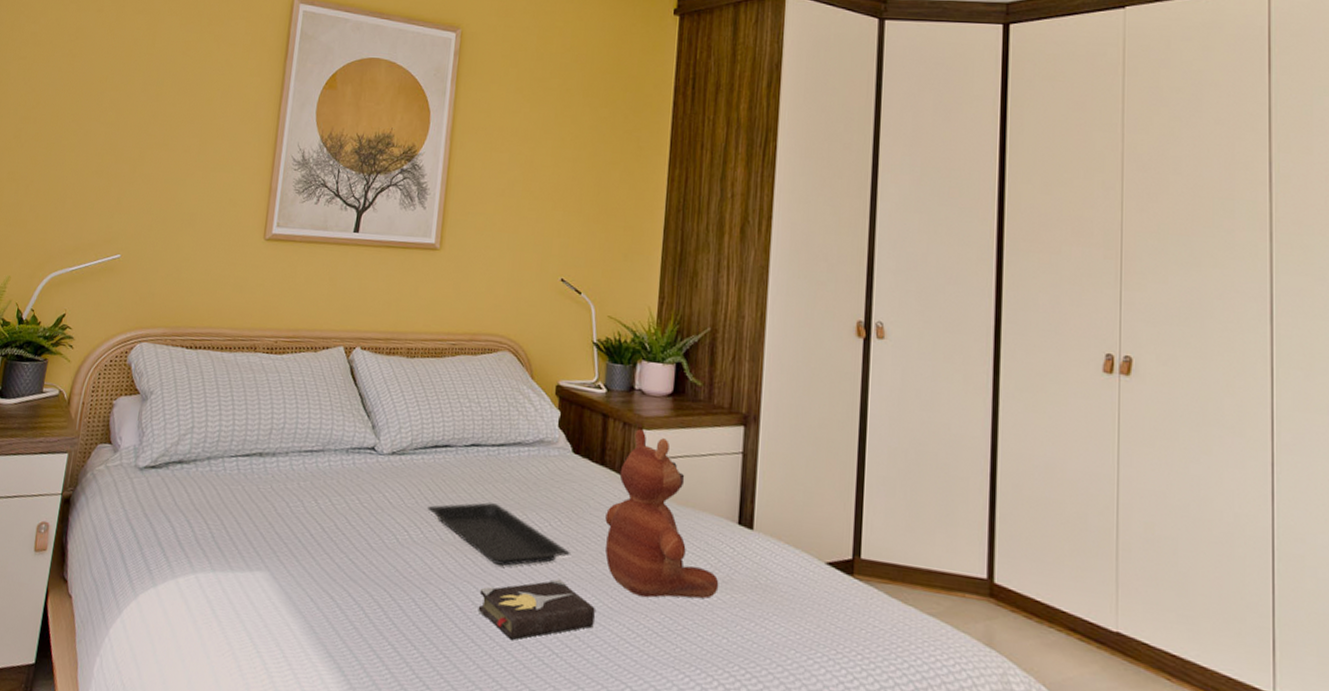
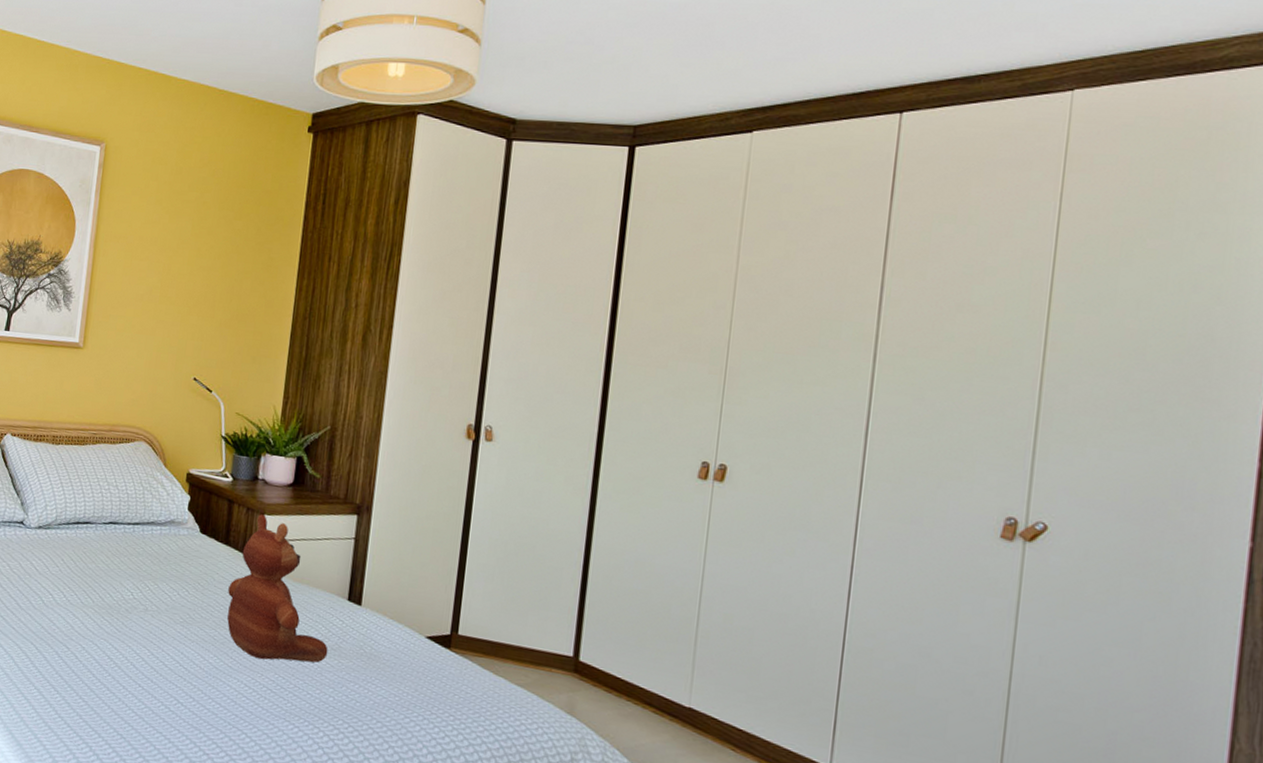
serving tray: present [426,502,570,566] -> none [69,573,196,628]
hardback book: present [478,579,596,640] -> none [113,640,218,690]

